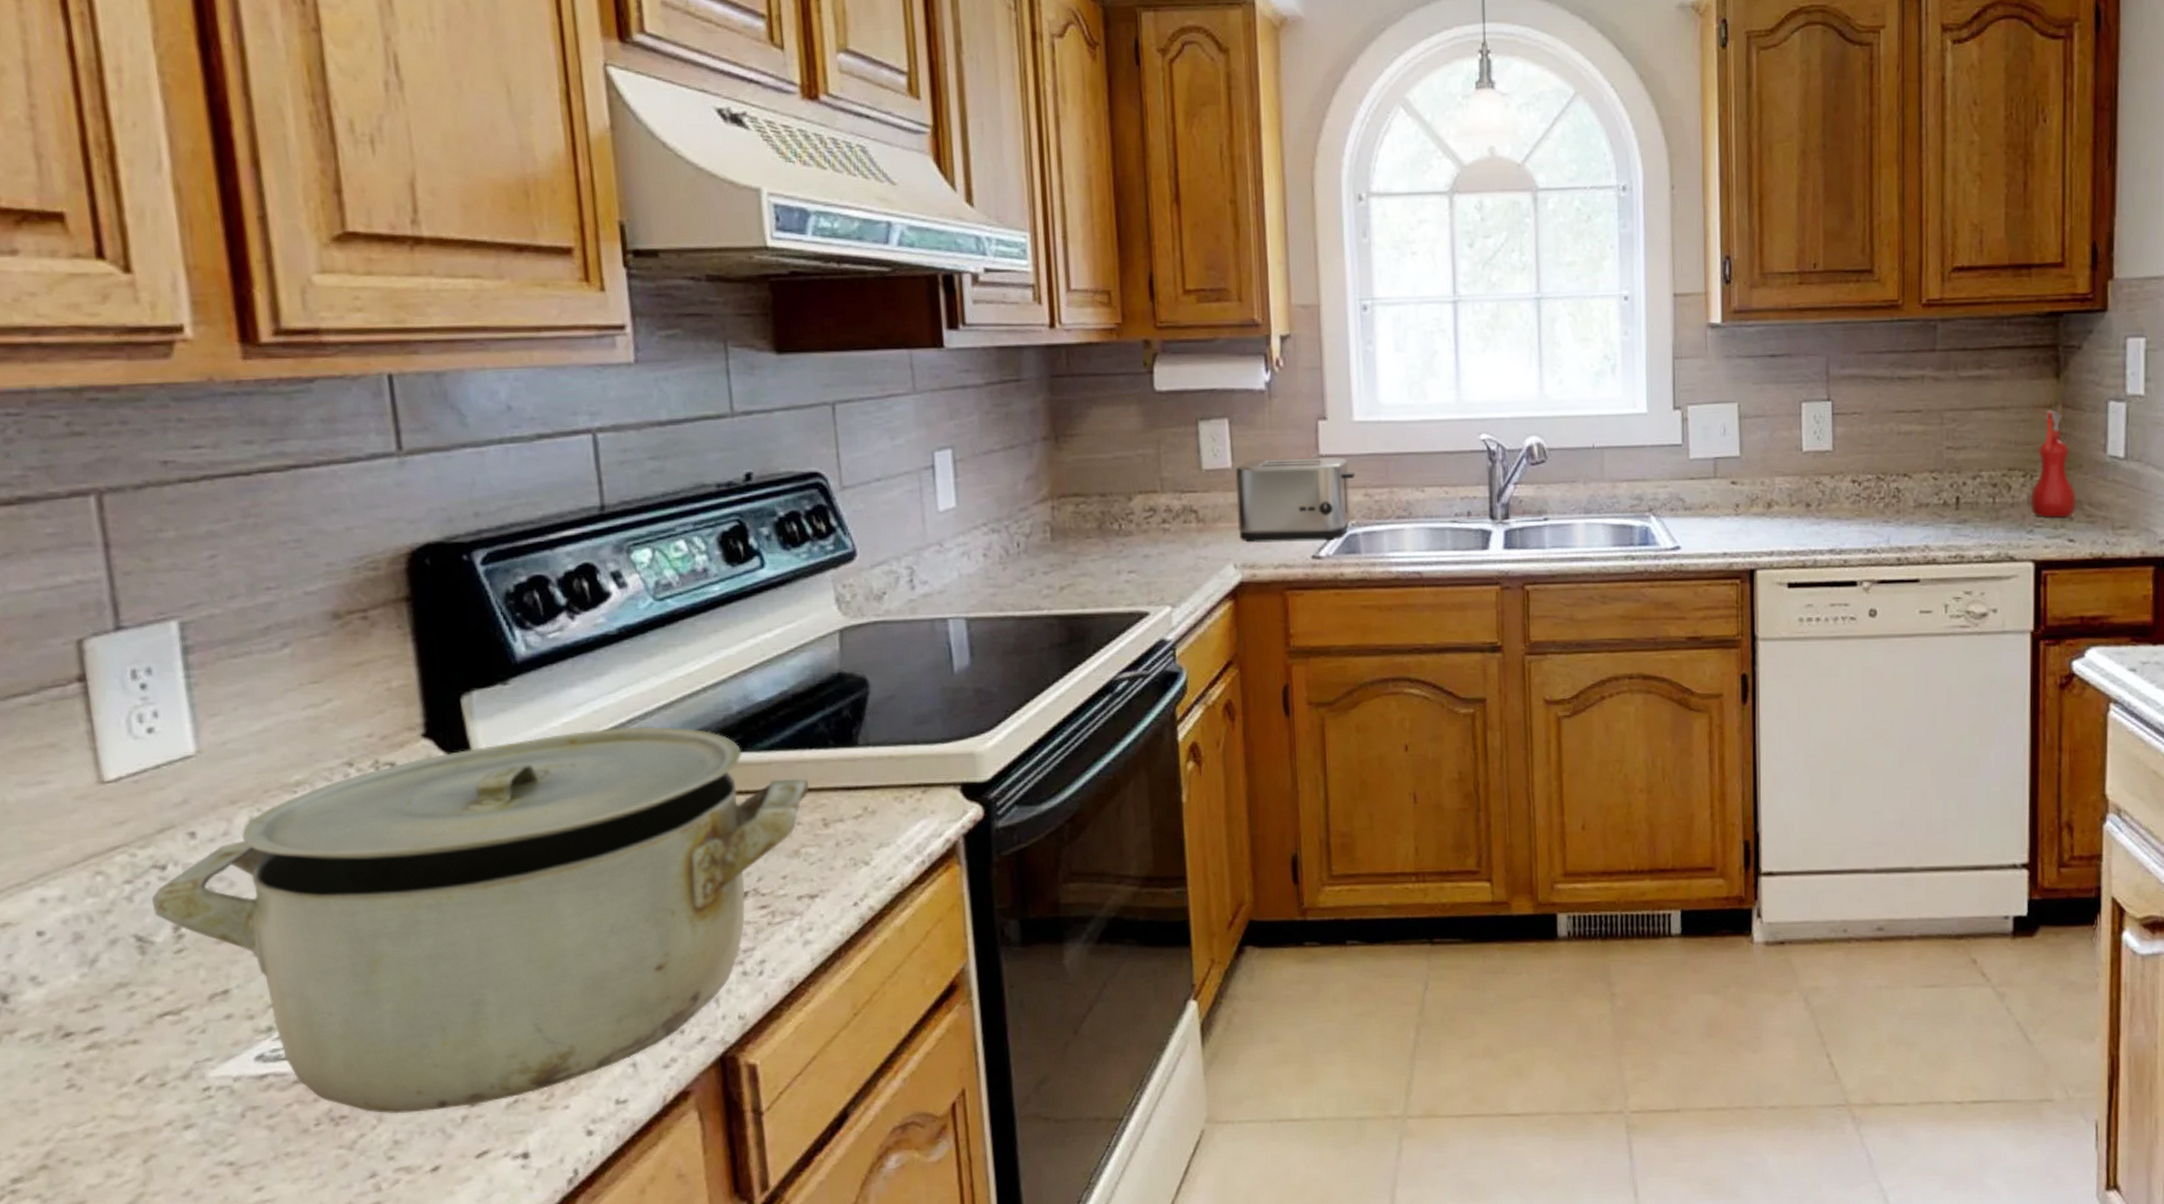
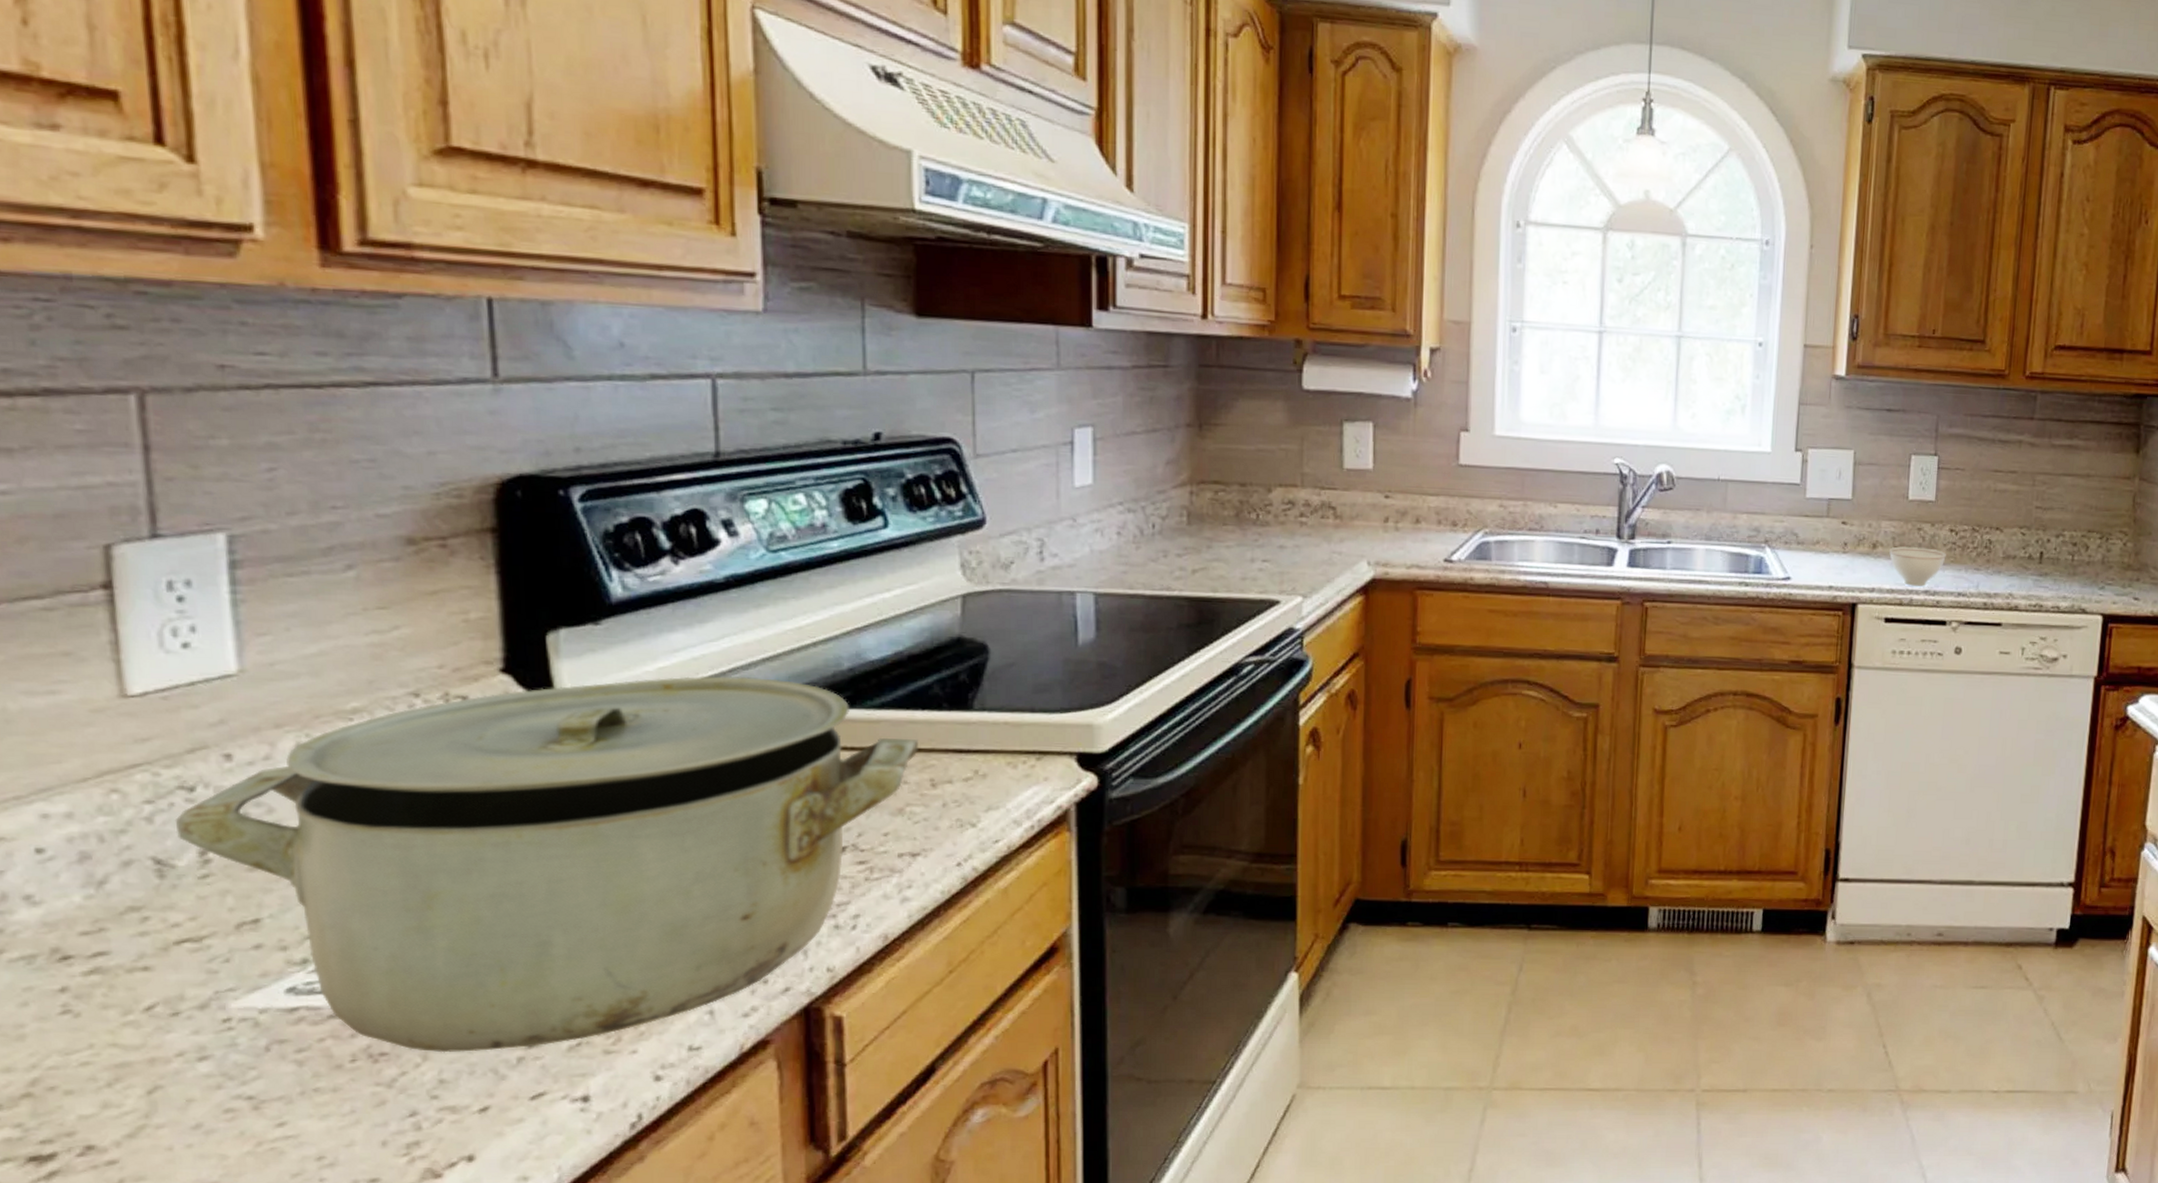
toaster: present [1235,457,1356,542] -> none [1374,463,1493,545]
bowl: none [1785,503,1850,546] -> present [1888,546,1946,587]
spray bottle: present [2030,410,2077,518] -> none [2104,481,2144,578]

